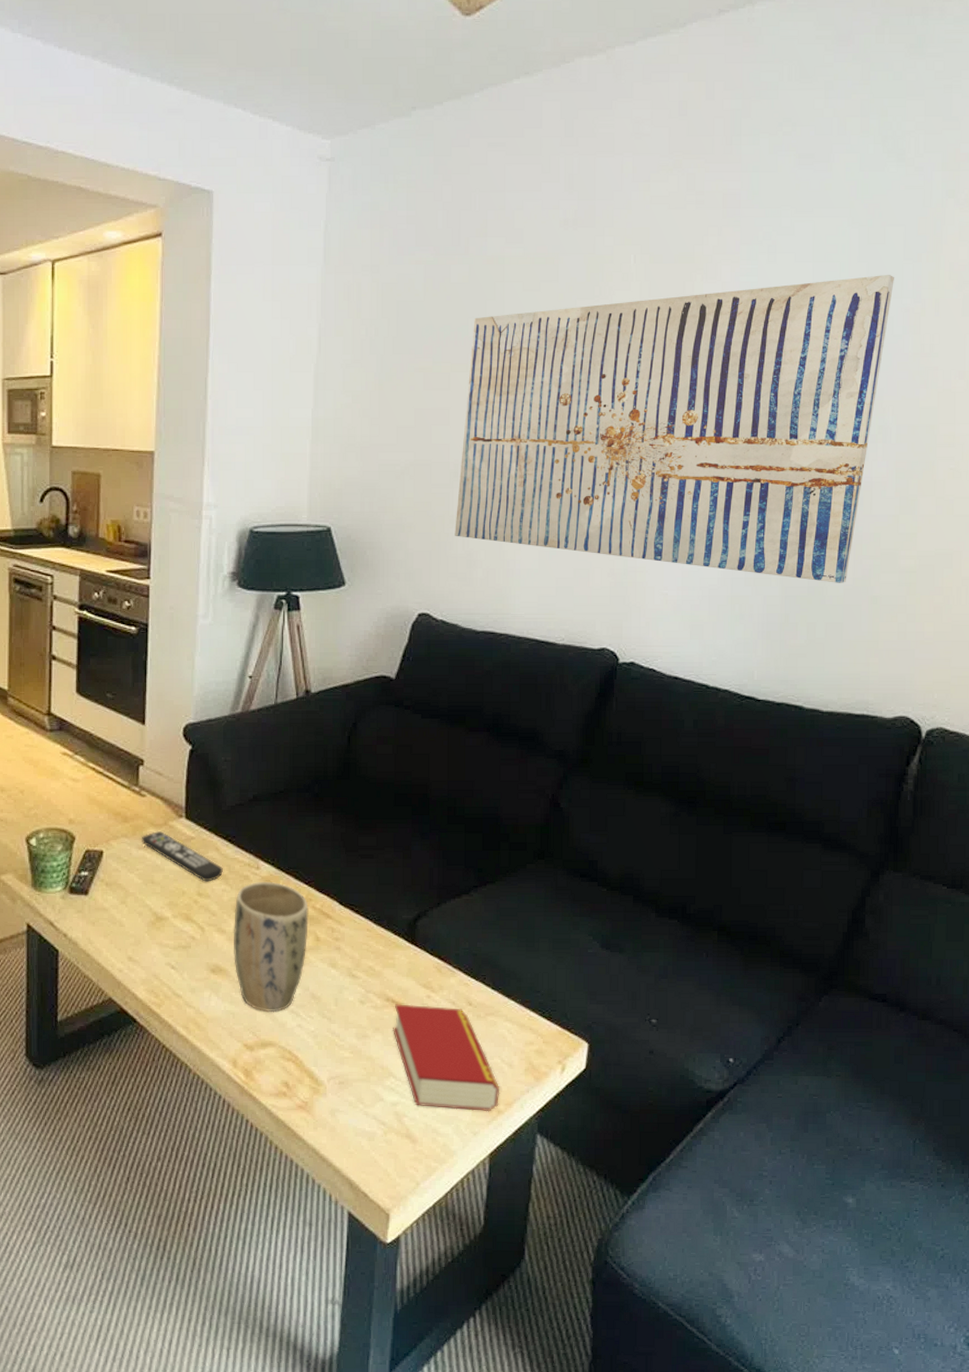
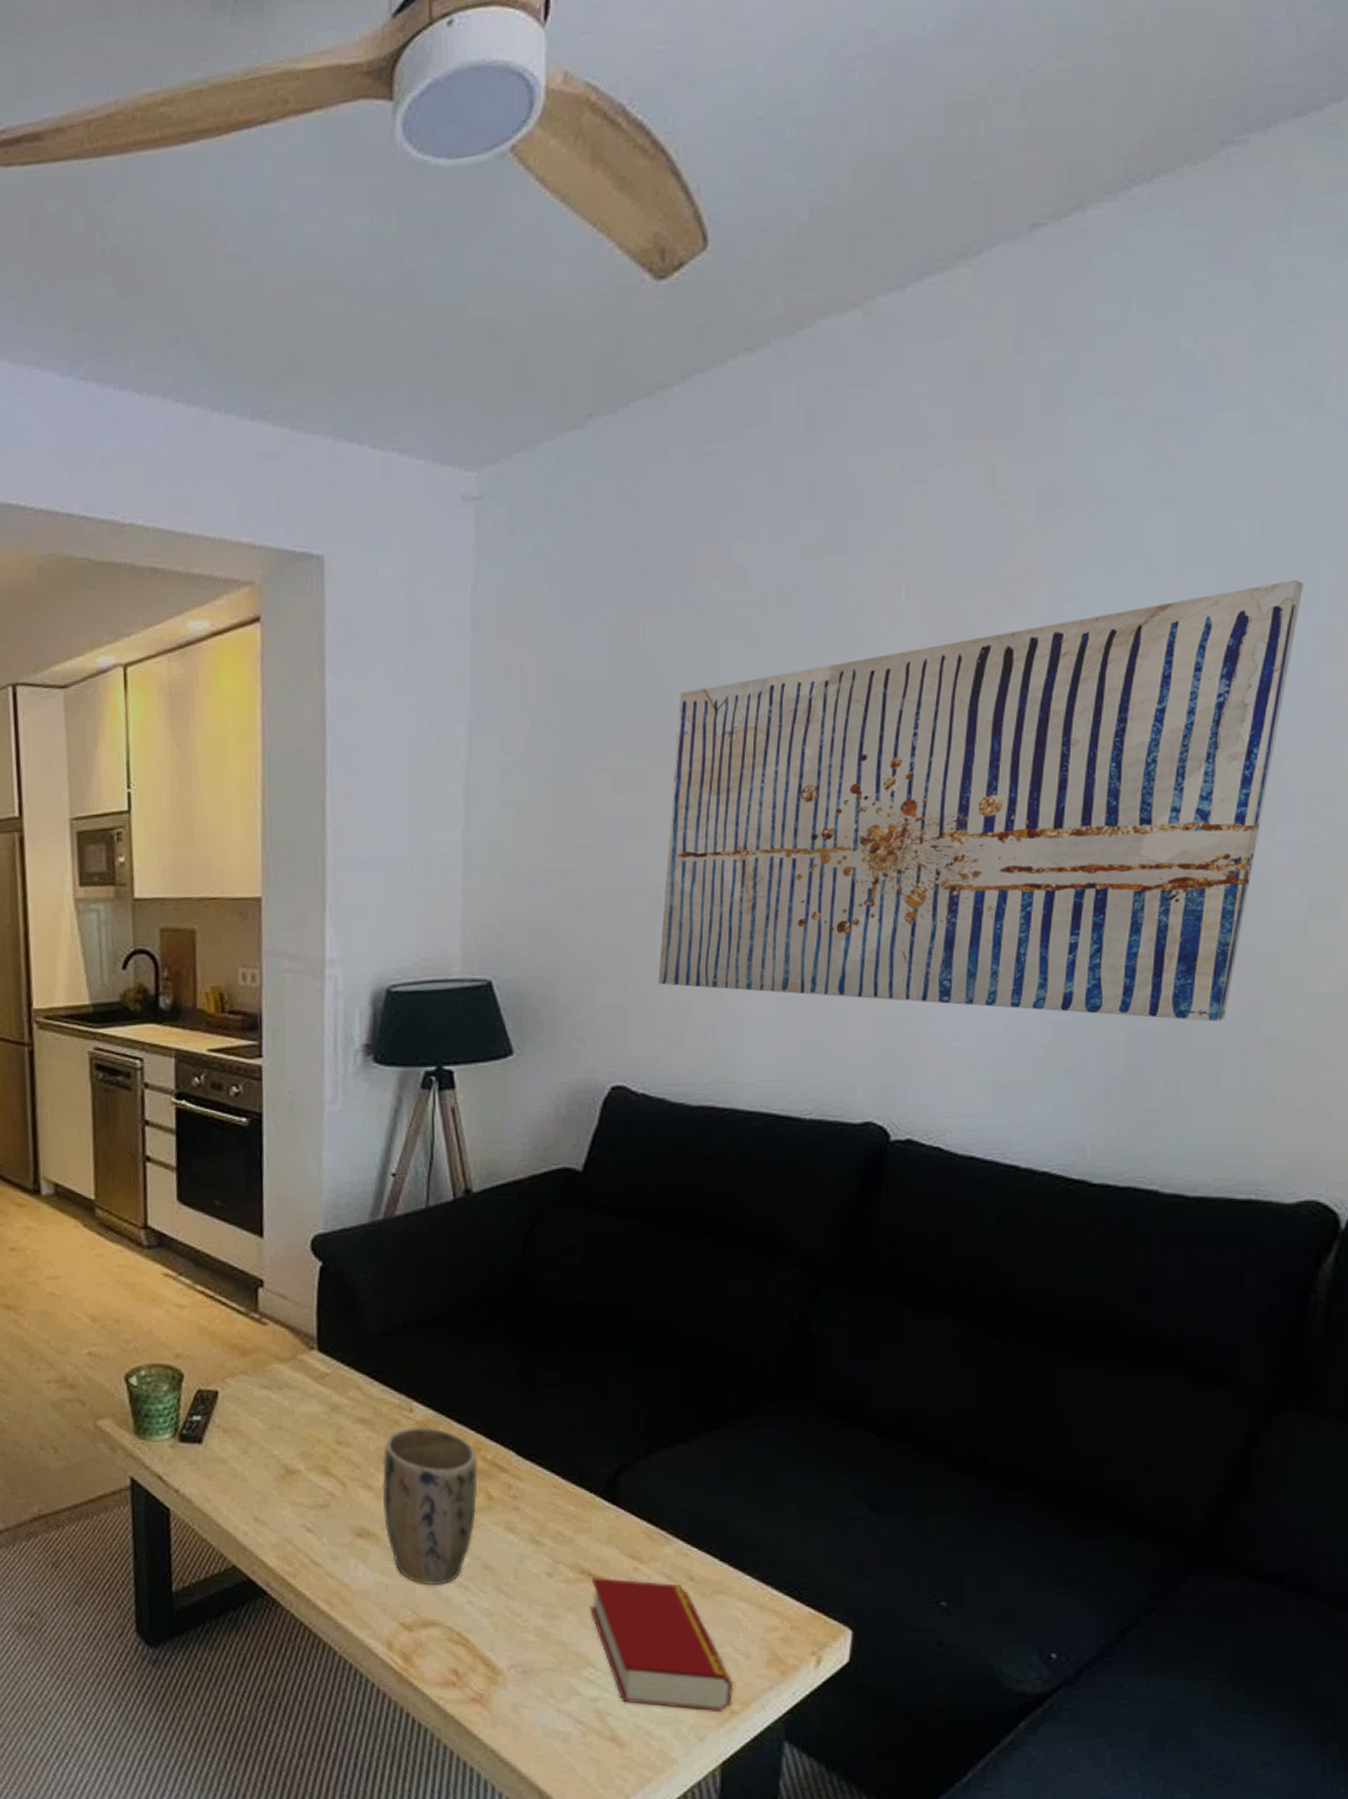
remote control: present [142,830,223,882] -> none [265,1366,367,1427]

